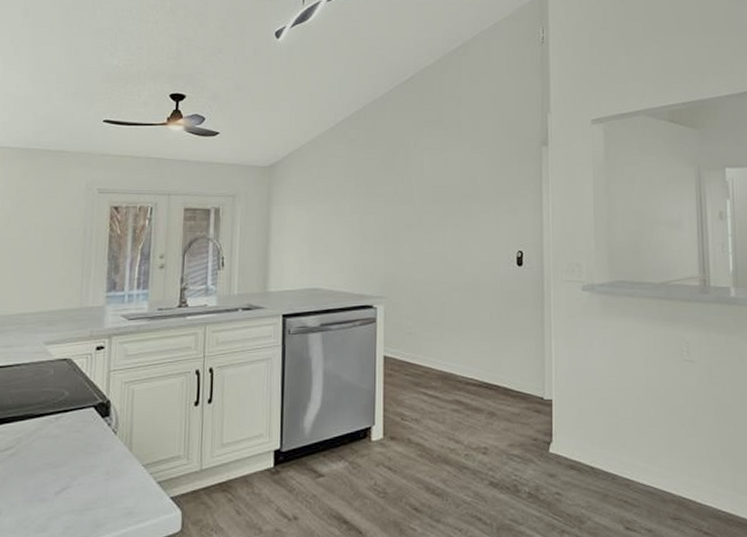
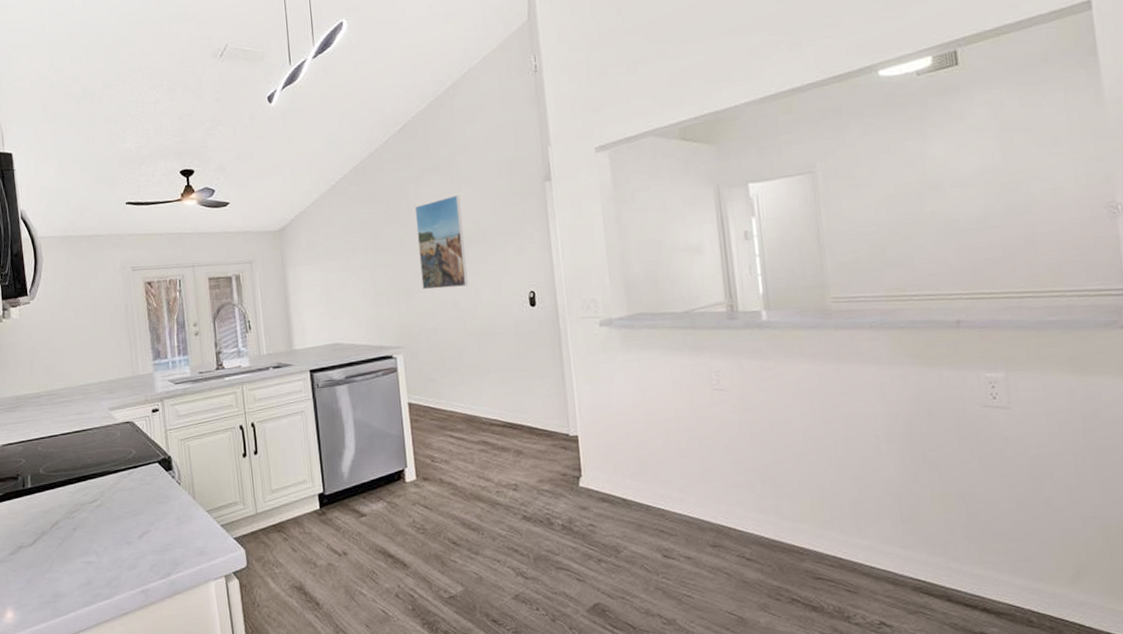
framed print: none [412,150,459,241] -> present [414,195,469,290]

